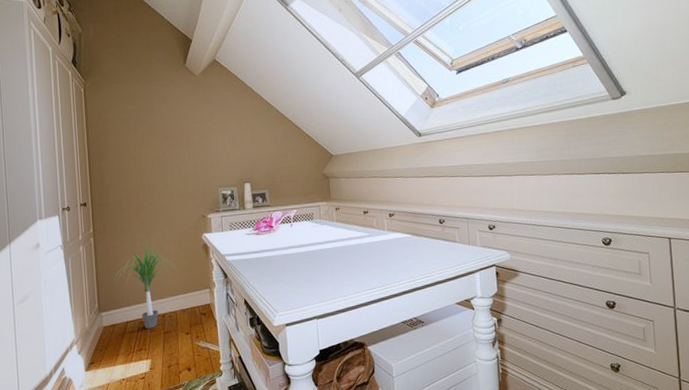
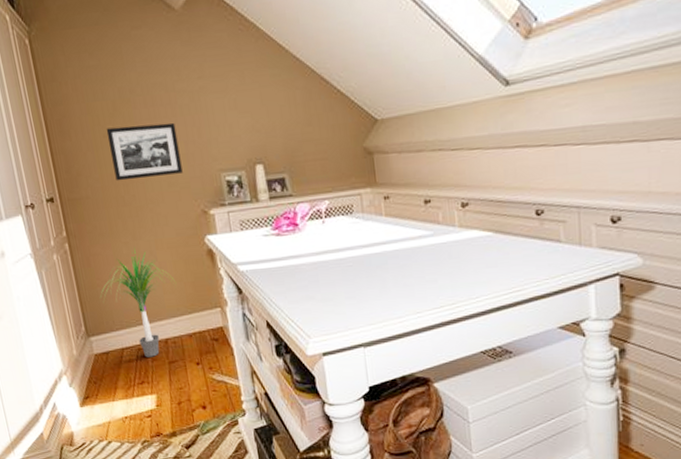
picture frame: none [134,151,190,192] -> present [106,122,183,181]

